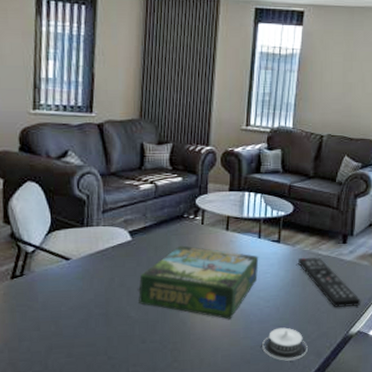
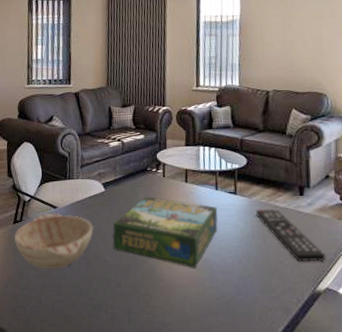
decorative bowl: none [11,266,117,330] -> present [13,213,94,270]
architectural model: present [262,327,308,361] -> none [228,279,274,315]

